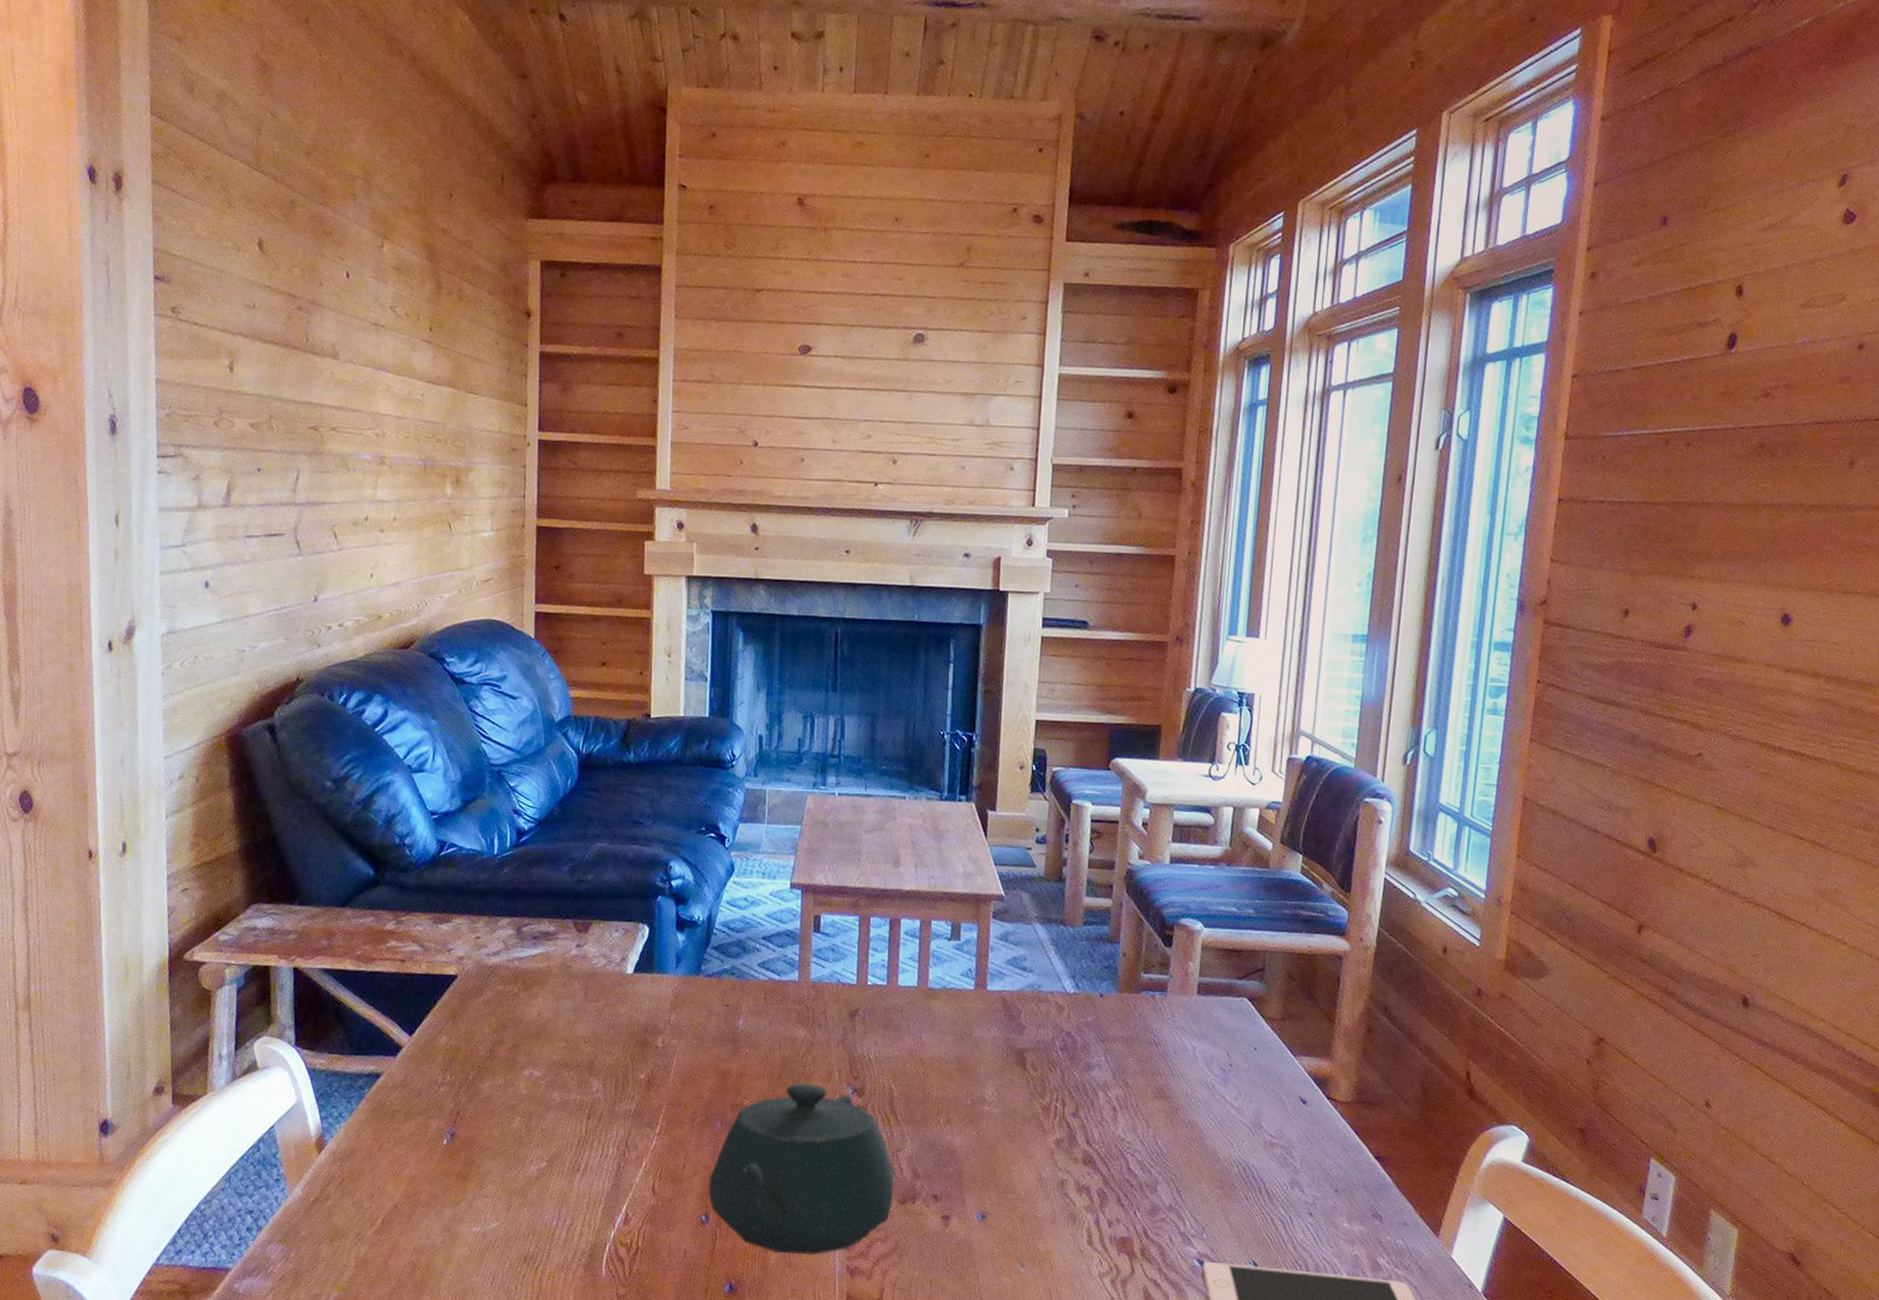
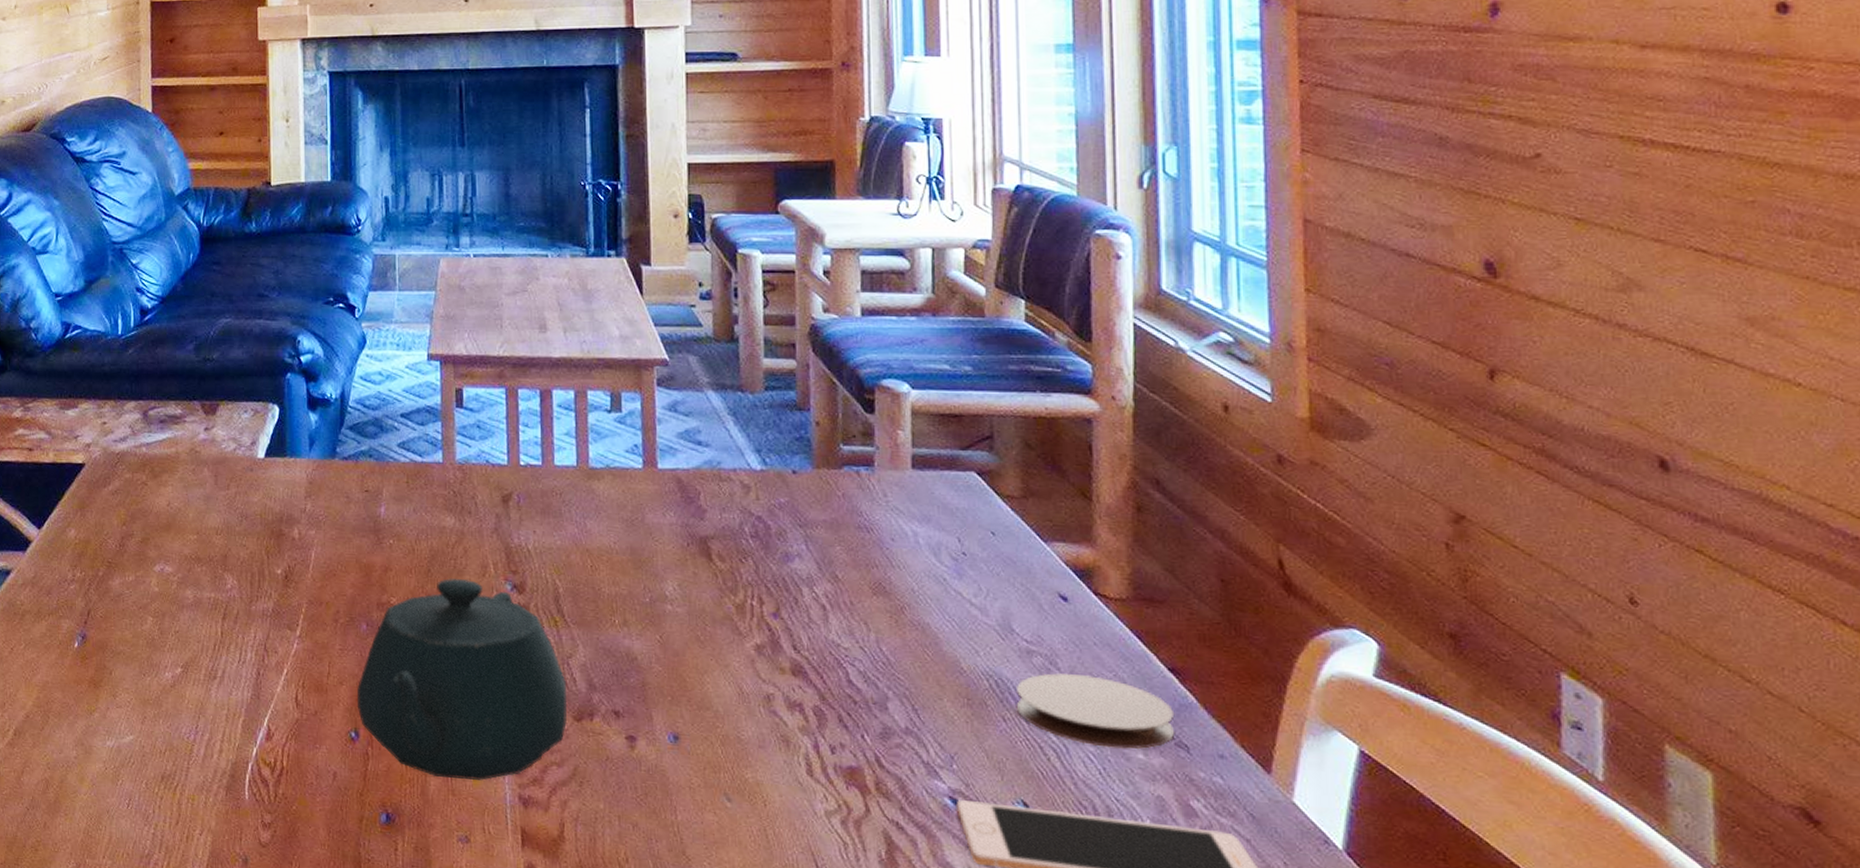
coaster: none [1257,1160,1375,1220] -> present [1017,672,1175,750]

